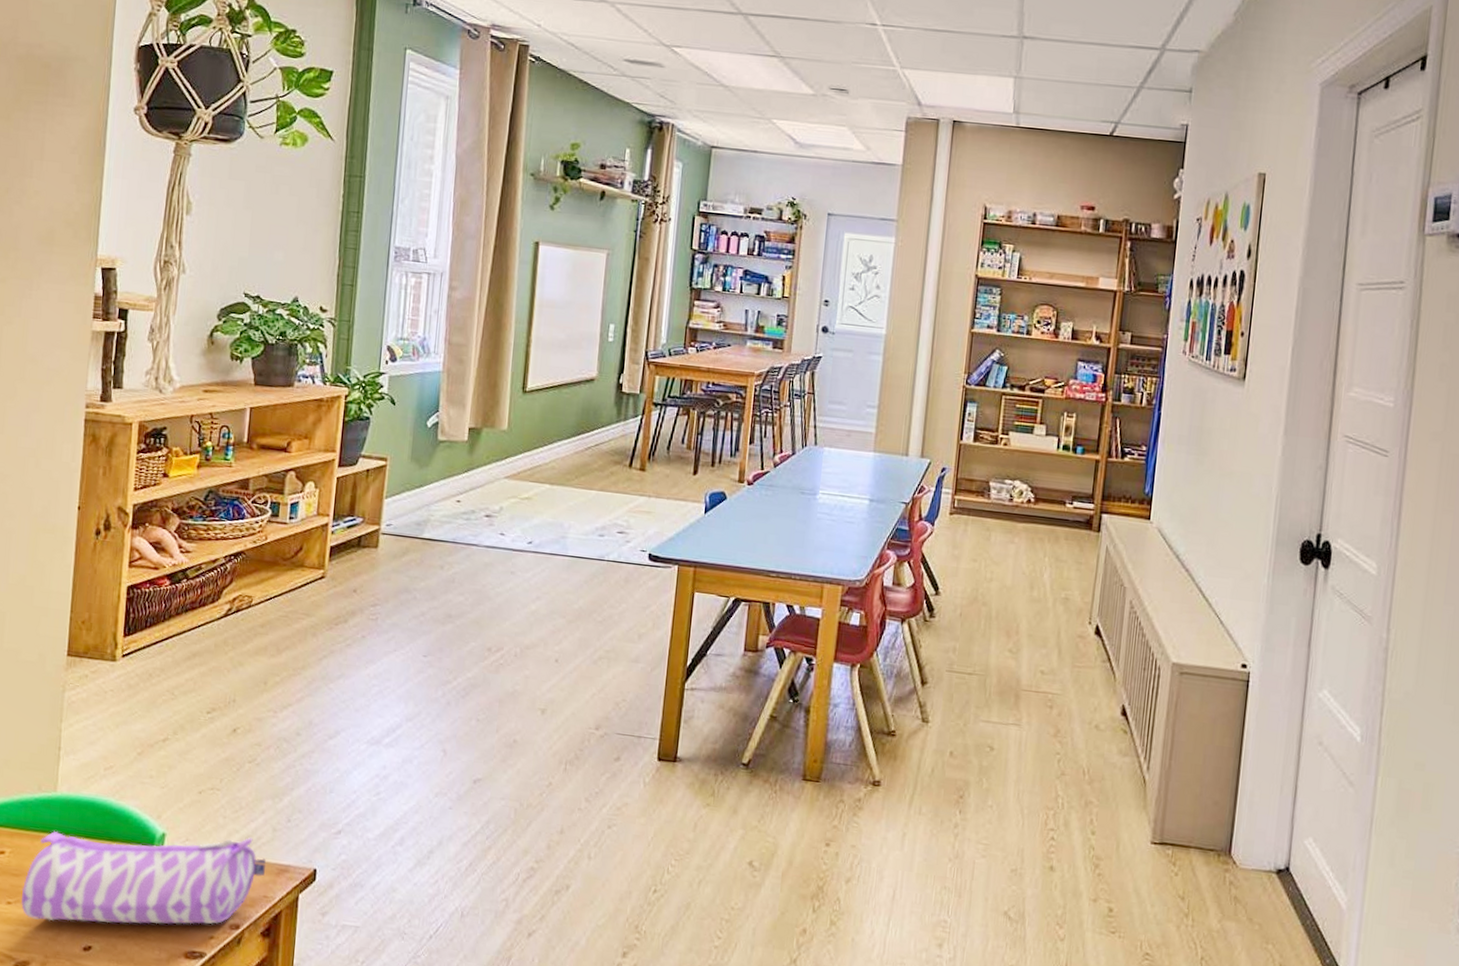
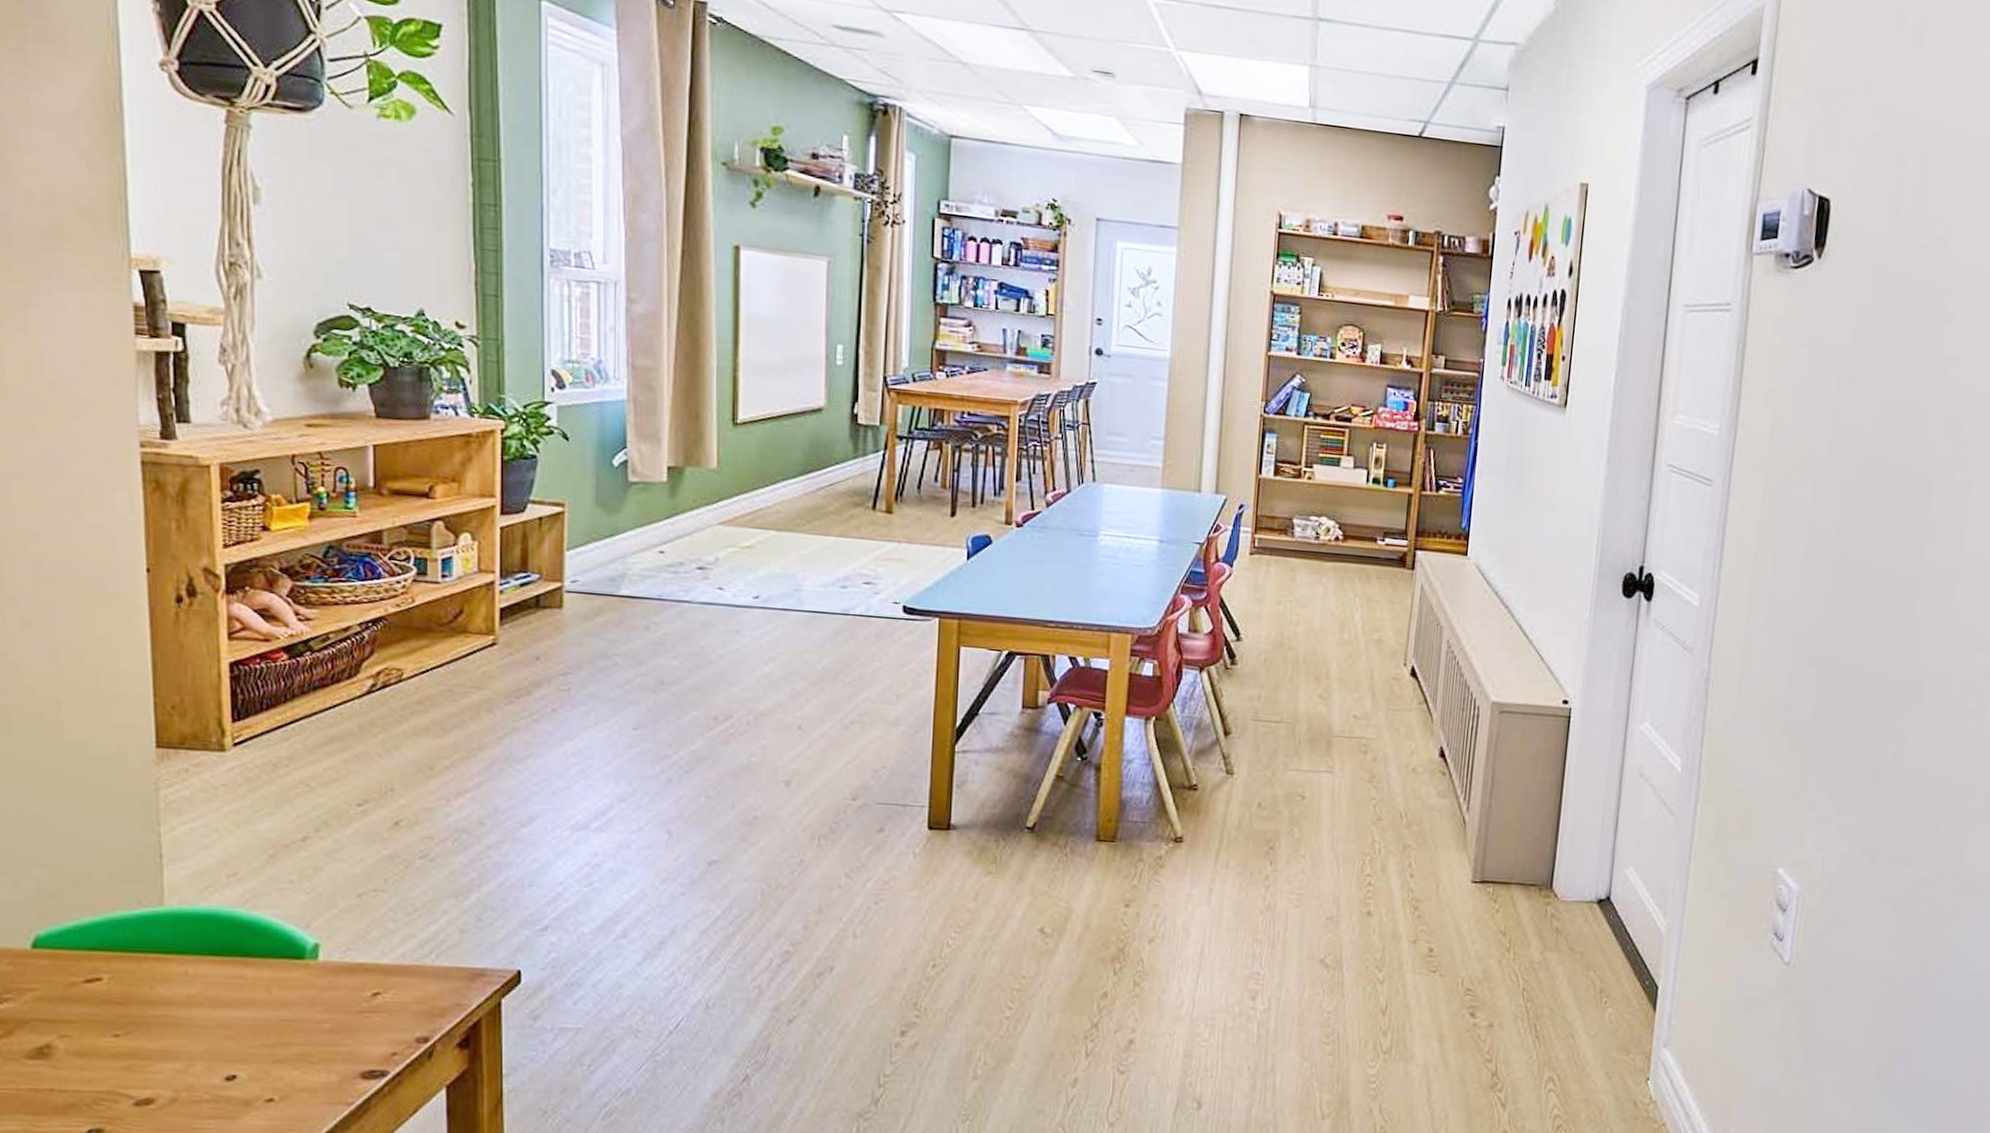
pencil case: present [20,830,267,925] -> none [131,941,456,1052]

